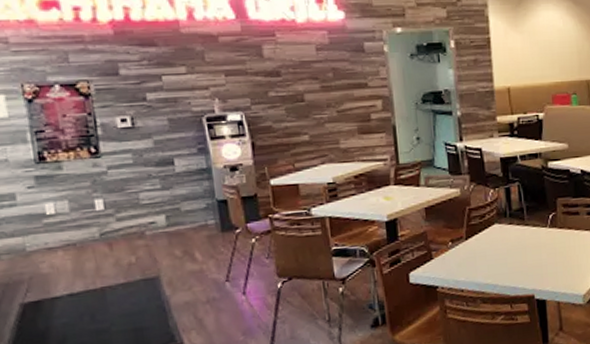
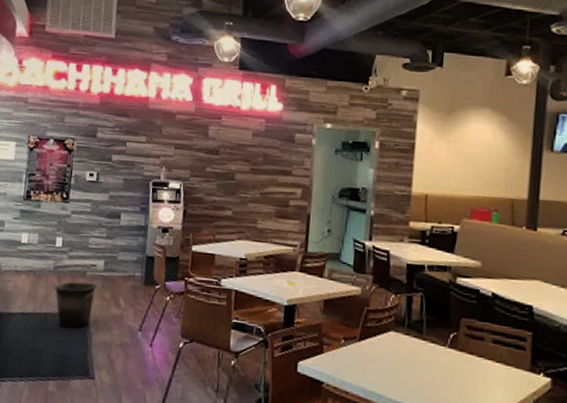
waste bin: none [104,243,163,298] -> present [53,282,97,329]

